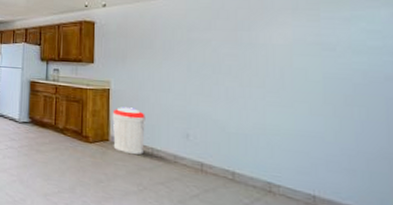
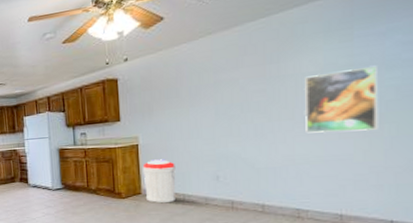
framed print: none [274,47,348,111] -> present [303,65,379,133]

